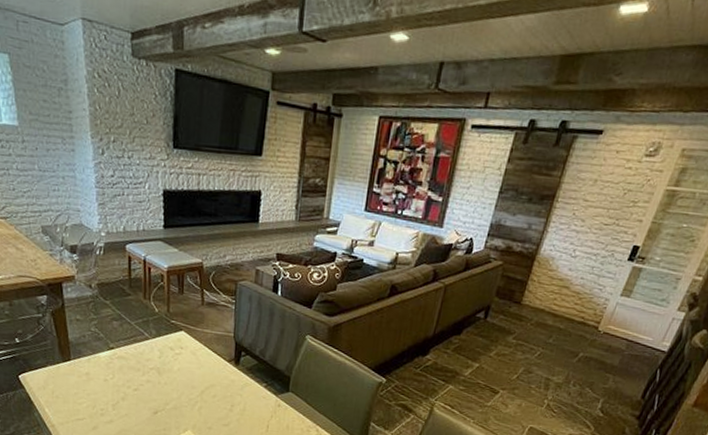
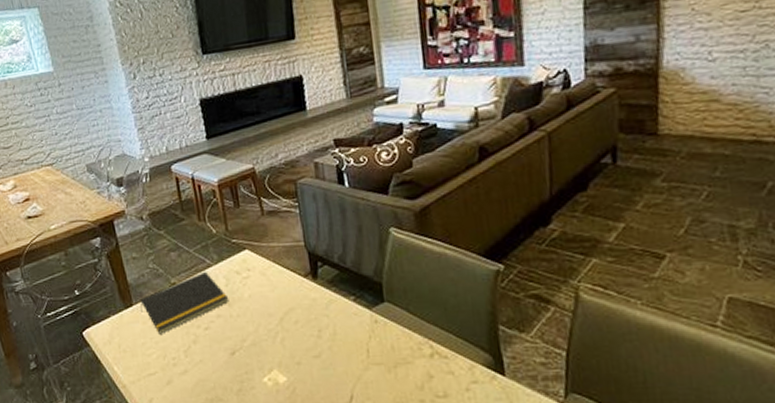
notepad: none [78,342,160,388] -> present [140,271,229,334]

